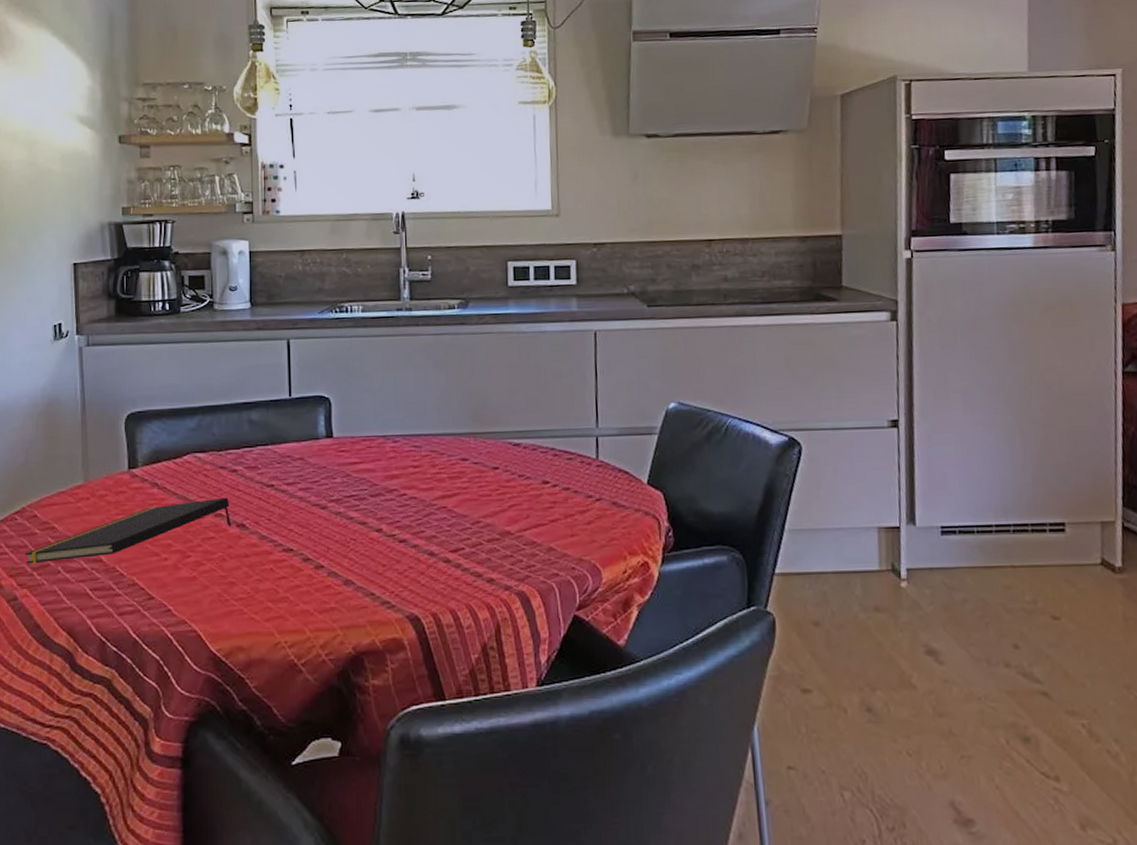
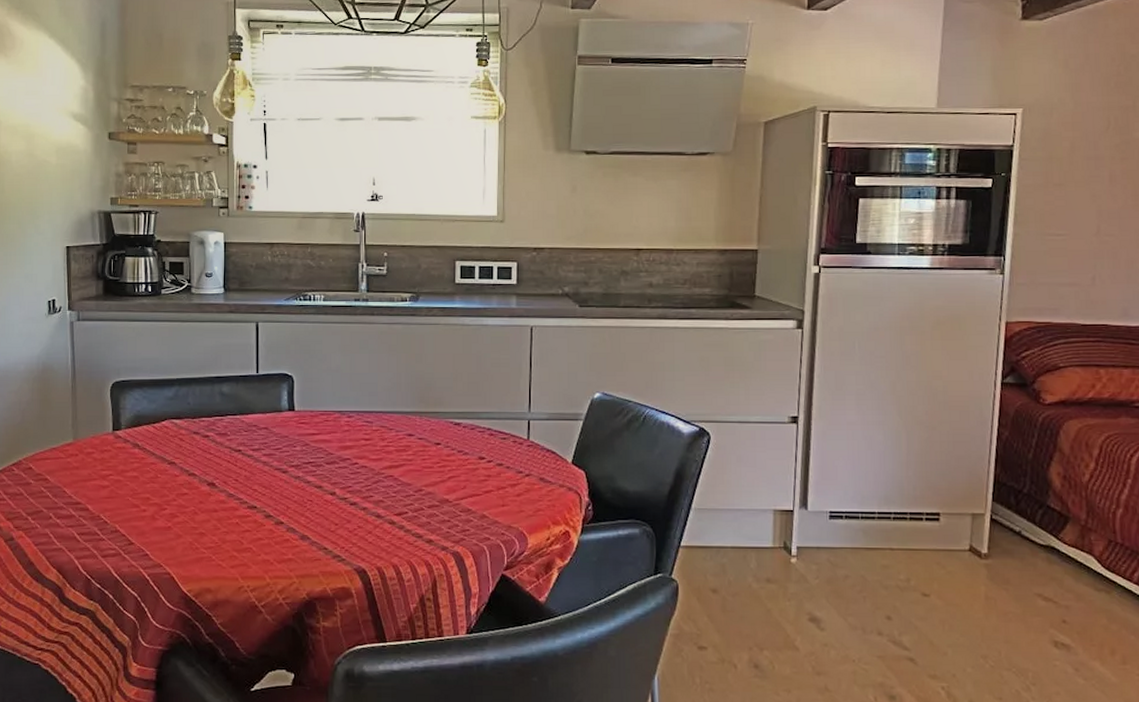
notepad: present [24,497,232,564] -> none [20,459,203,510]

